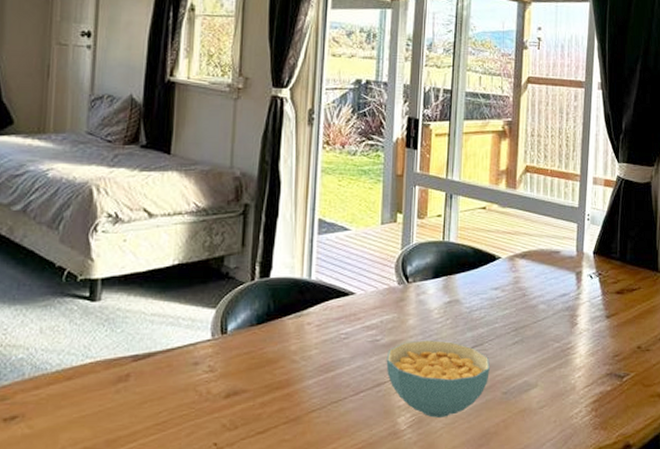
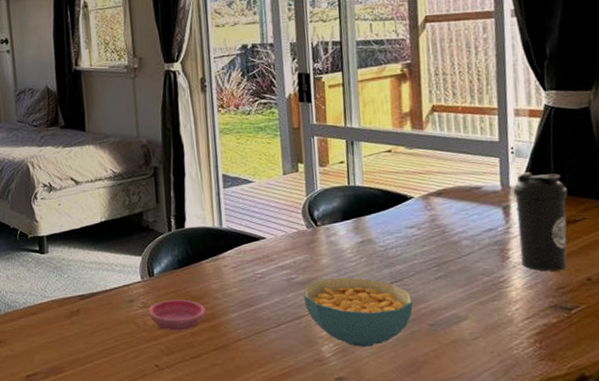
saucer: none [214,362,281,401] -> present [148,299,206,331]
water bottle: none [586,239,628,339] -> present [513,172,568,272]

